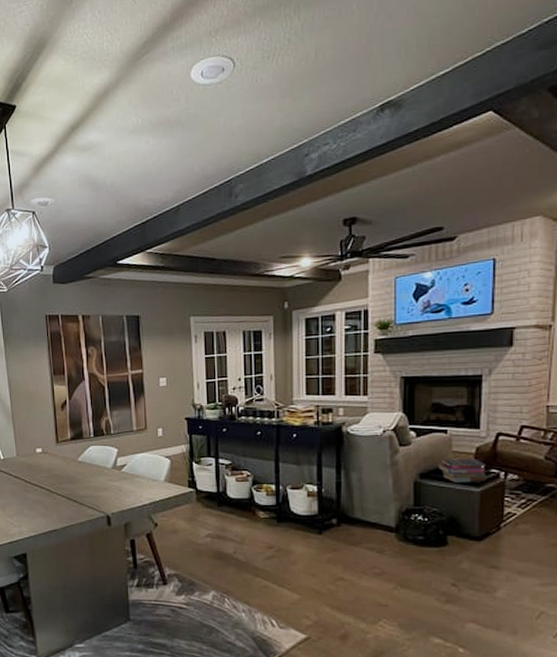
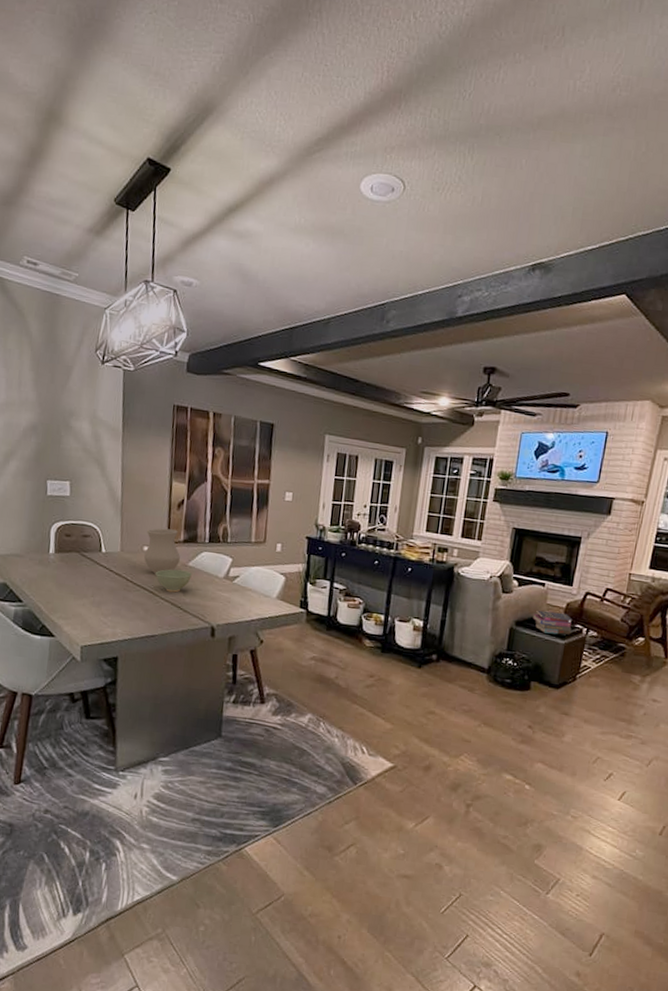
vase: none [37,429,70,473] -> present [144,528,180,574]
bowl: none [49,466,82,488] -> present [155,569,192,593]

